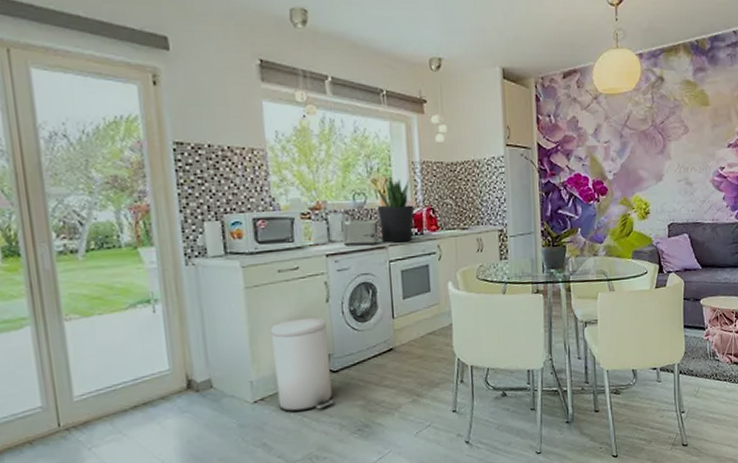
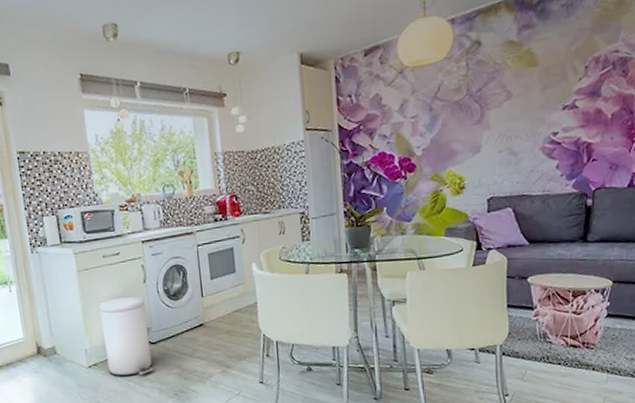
toaster: present [342,219,380,246] -> none [155,208,188,233]
planter: present [377,174,415,243] -> none [184,166,219,229]

